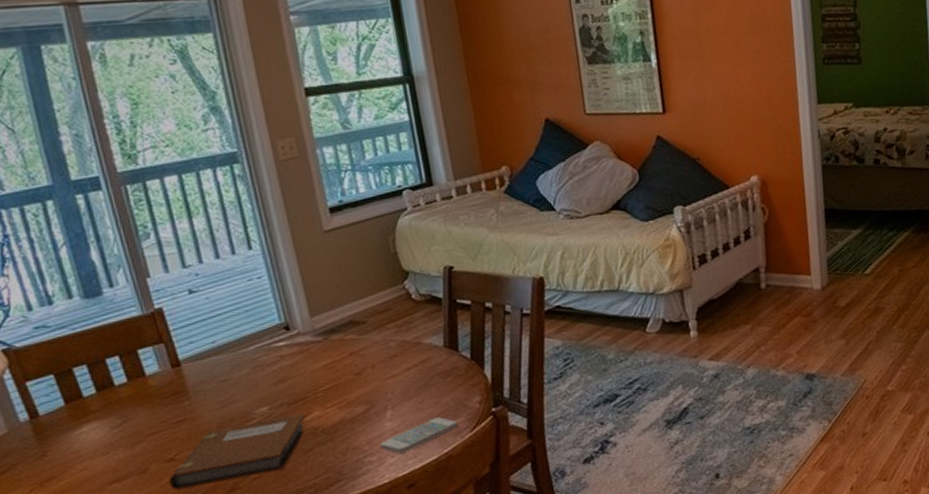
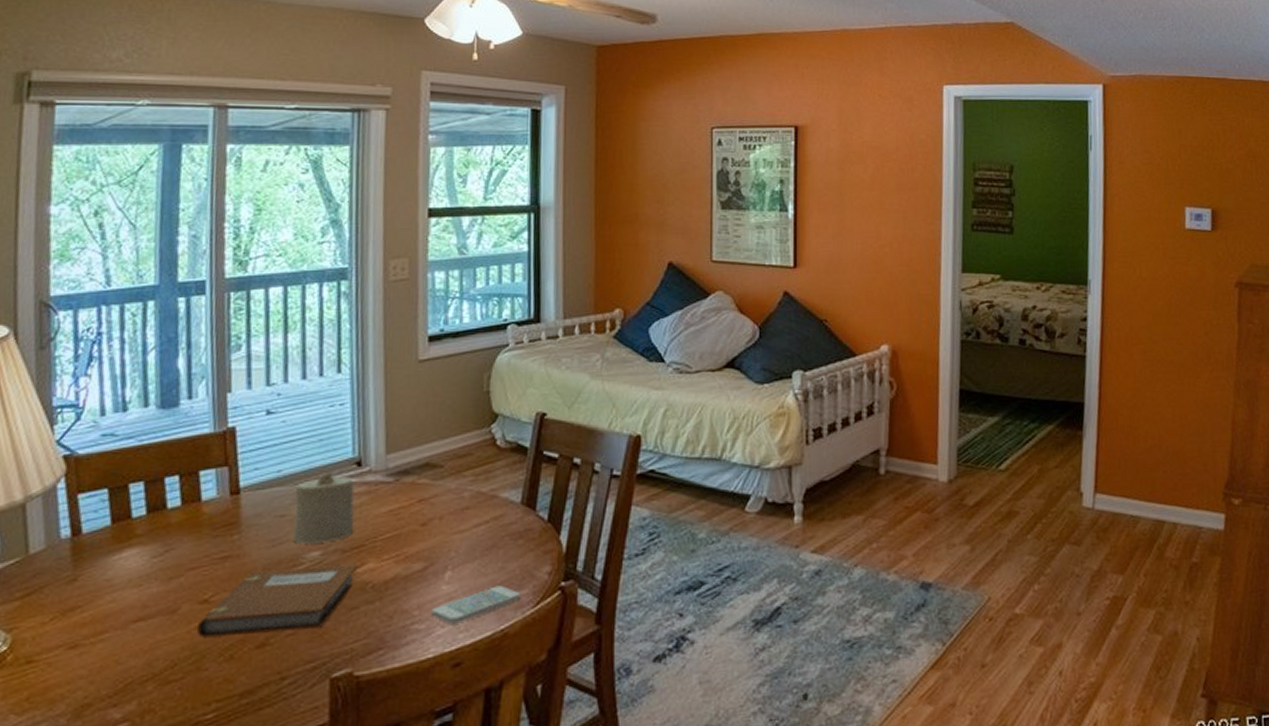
candle: none [231,337,295,402] -> present [293,471,355,544]

